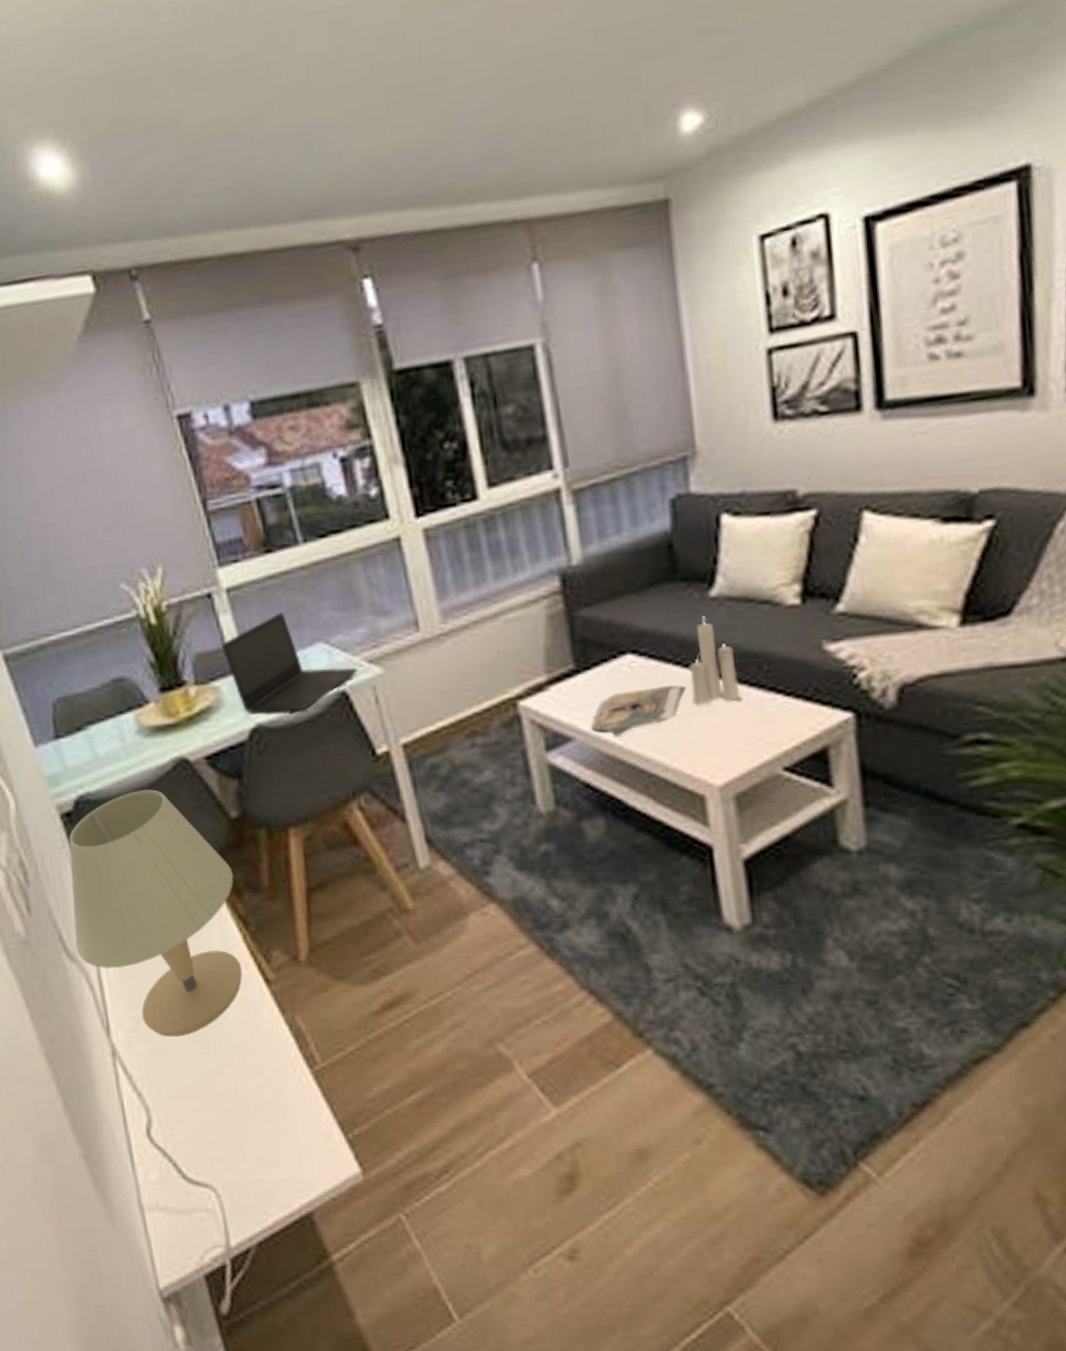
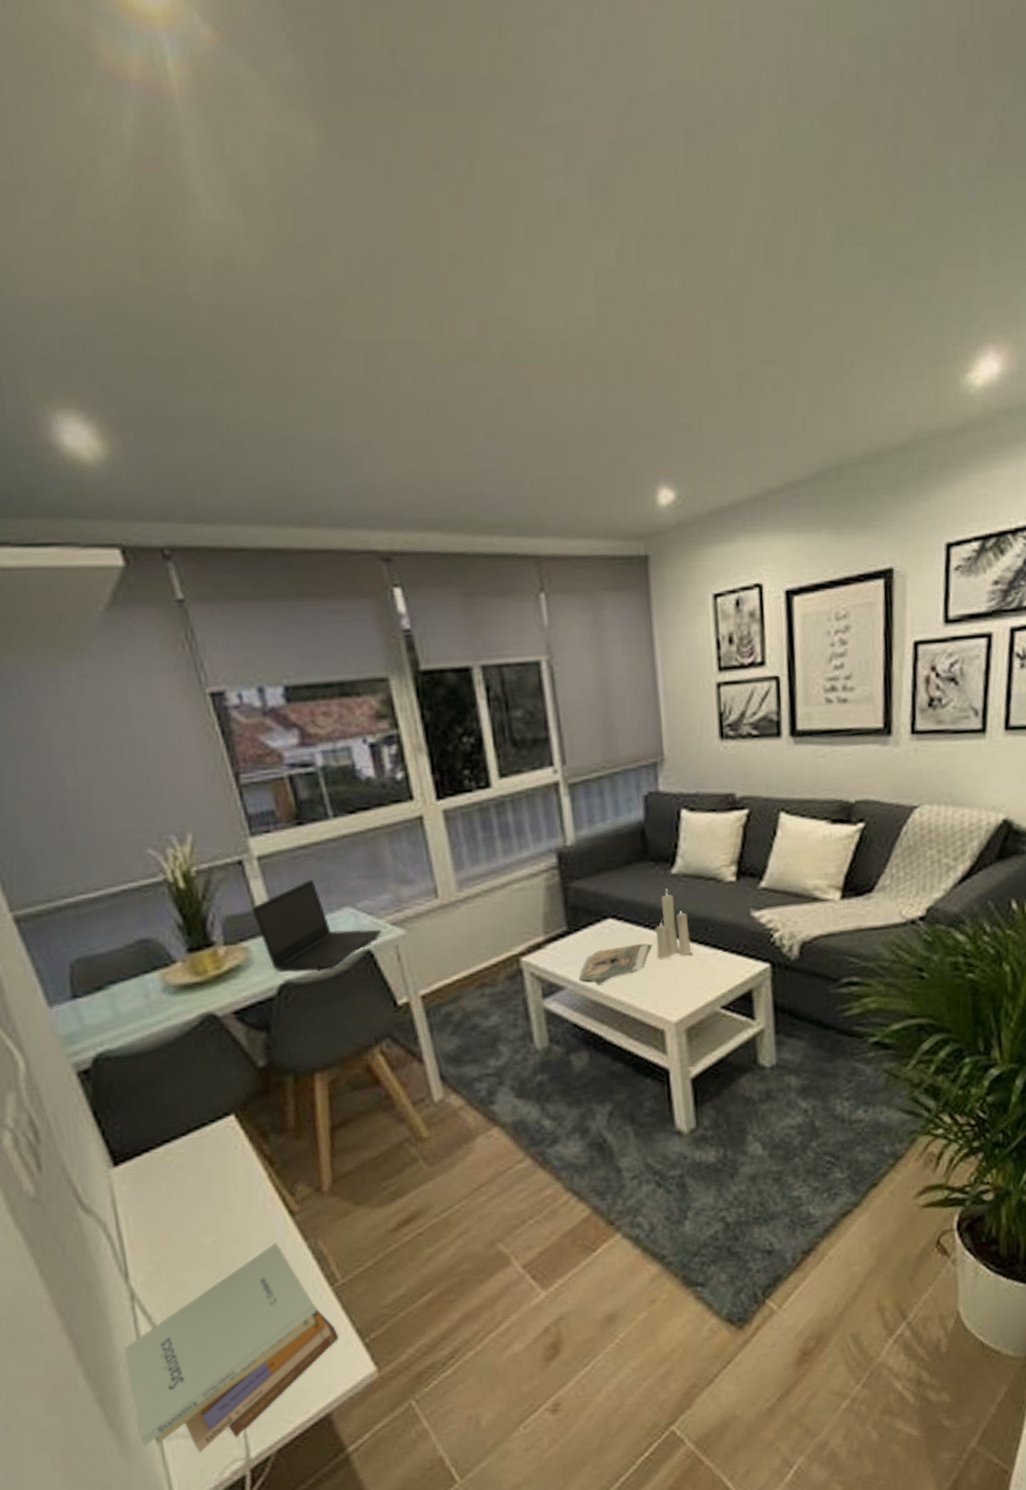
table lamp: present [68,789,242,1037] -> none [86,1044,267,1275]
books: none [106,1013,319,1231] -> present [123,1243,339,1453]

